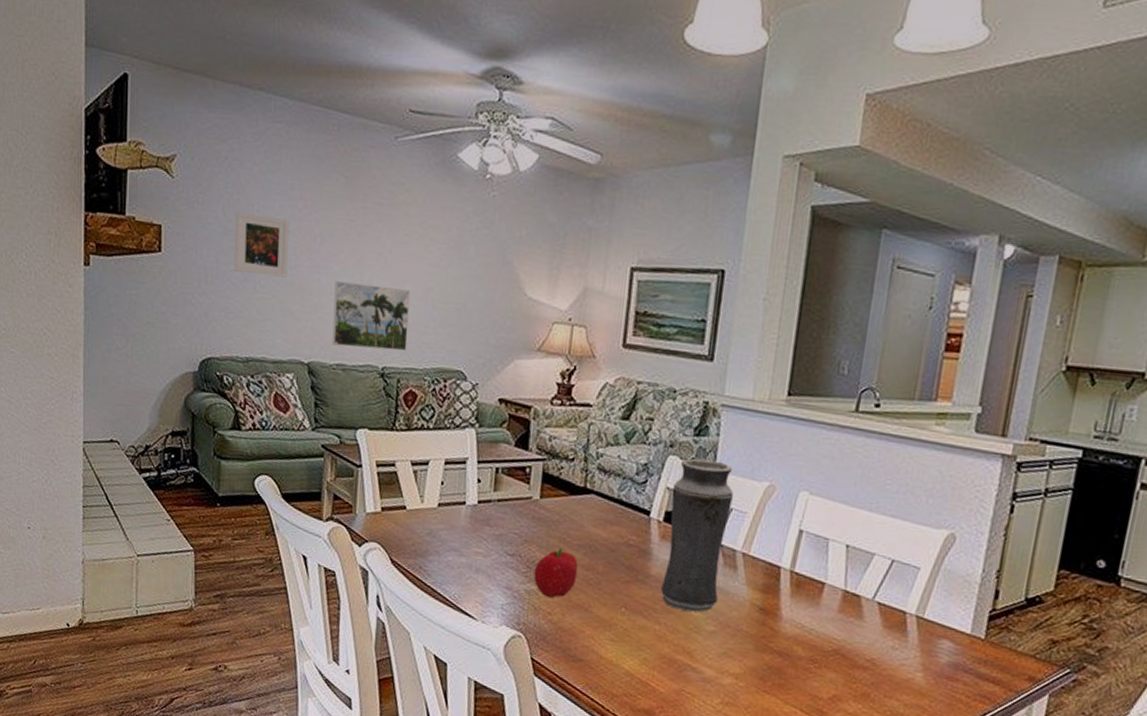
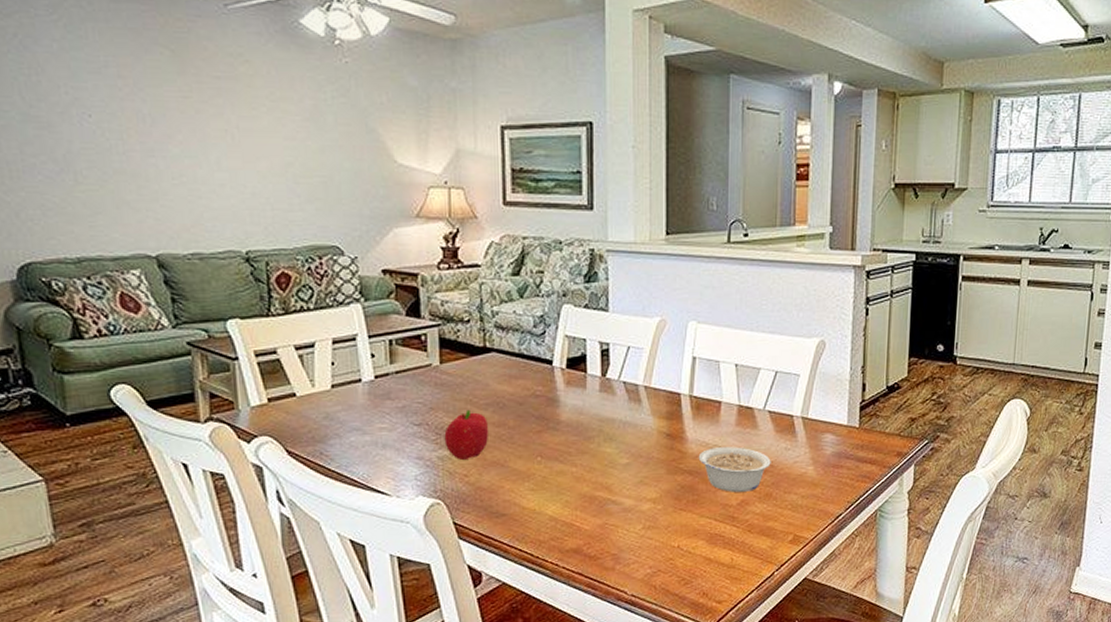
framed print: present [234,211,290,278] -> none [38,95,115,165]
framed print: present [332,281,411,351] -> none [176,164,272,234]
vase: present [660,458,733,613] -> none [571,304,628,449]
legume: none [791,631,874,687] -> present [698,447,771,492]

